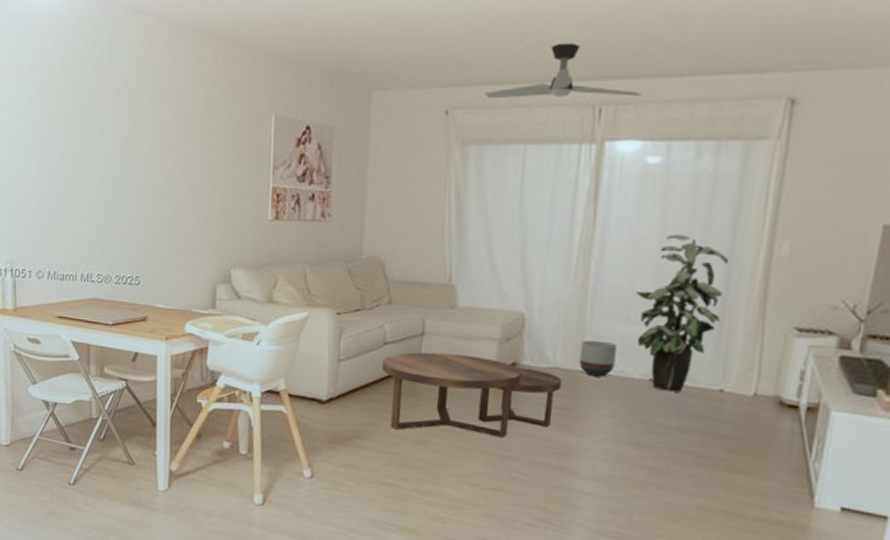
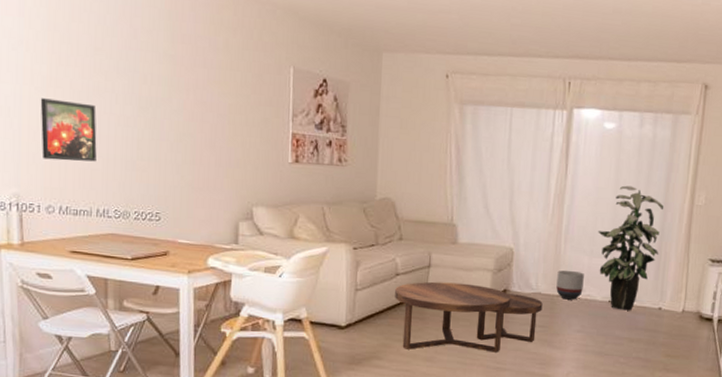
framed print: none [32,164,83,226] -> present [40,98,97,162]
ceiling fan: present [484,43,641,99] -> none [478,25,600,75]

